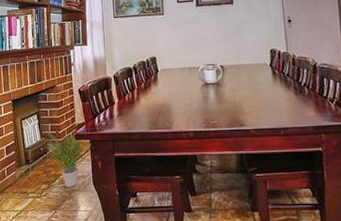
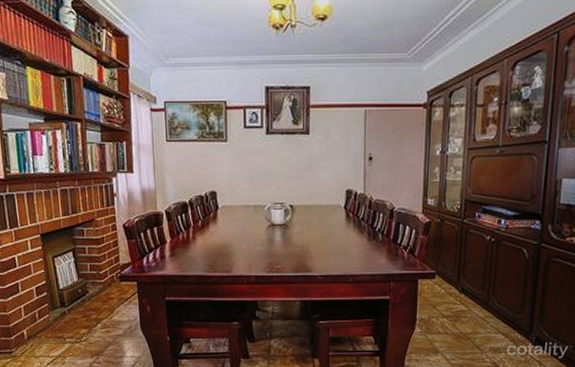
potted plant: present [43,131,91,187] -> none [82,270,139,332]

